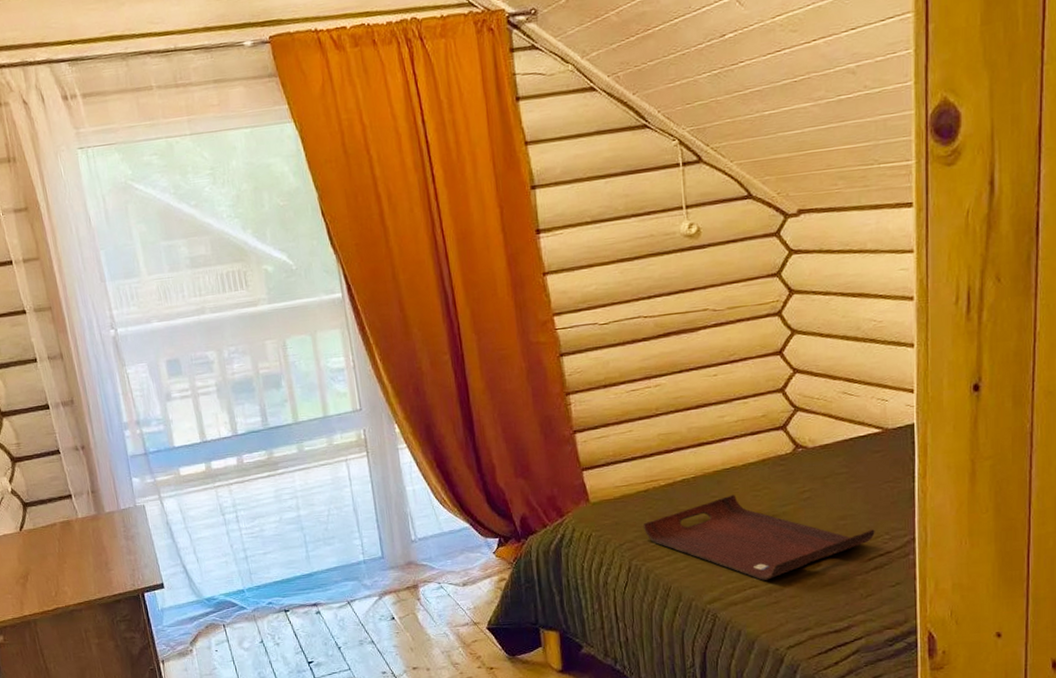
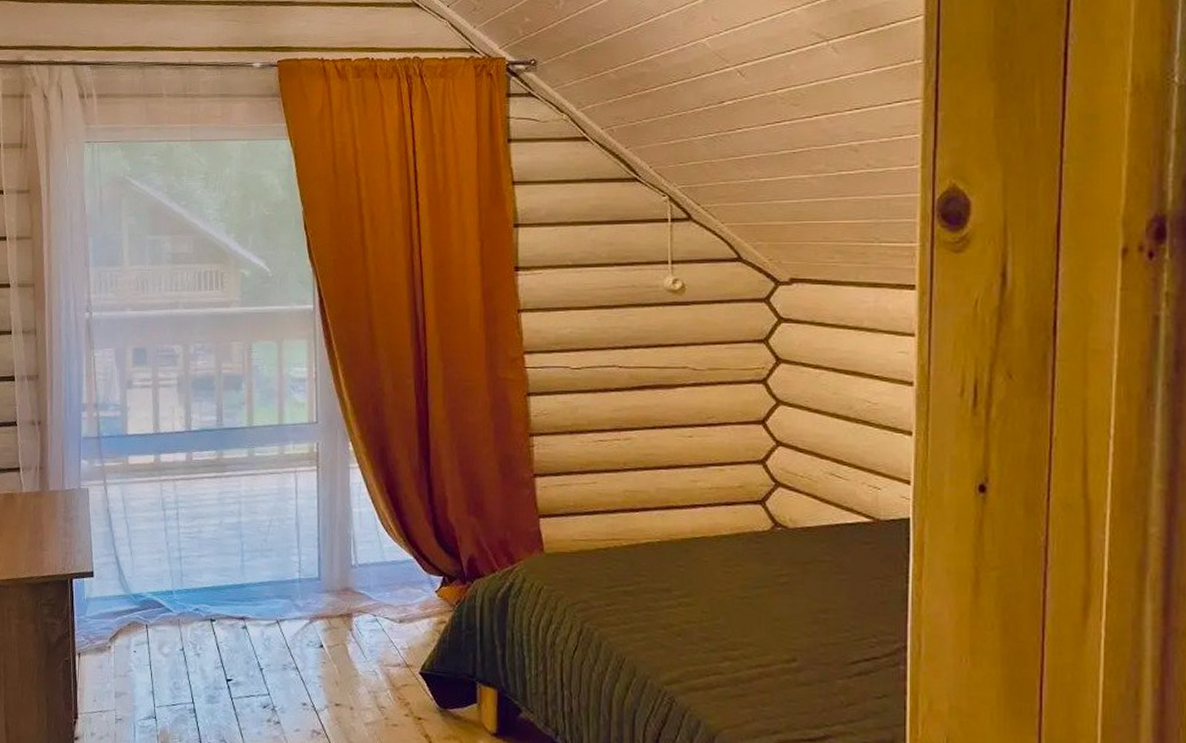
serving tray: present [643,494,875,581] -> none [599,567,860,668]

